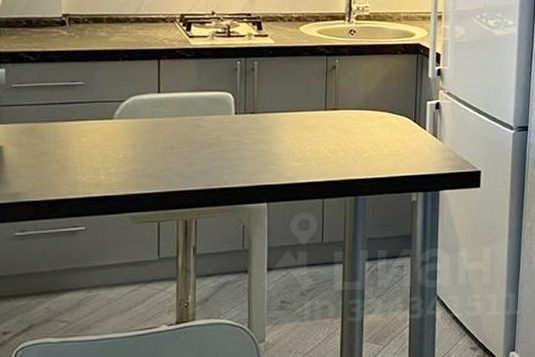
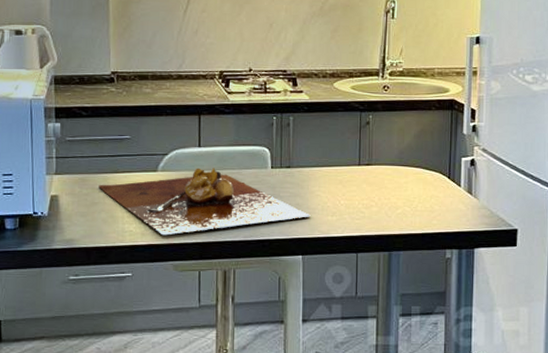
cutting board: none [48,114,276,186] -> present [99,168,311,236]

